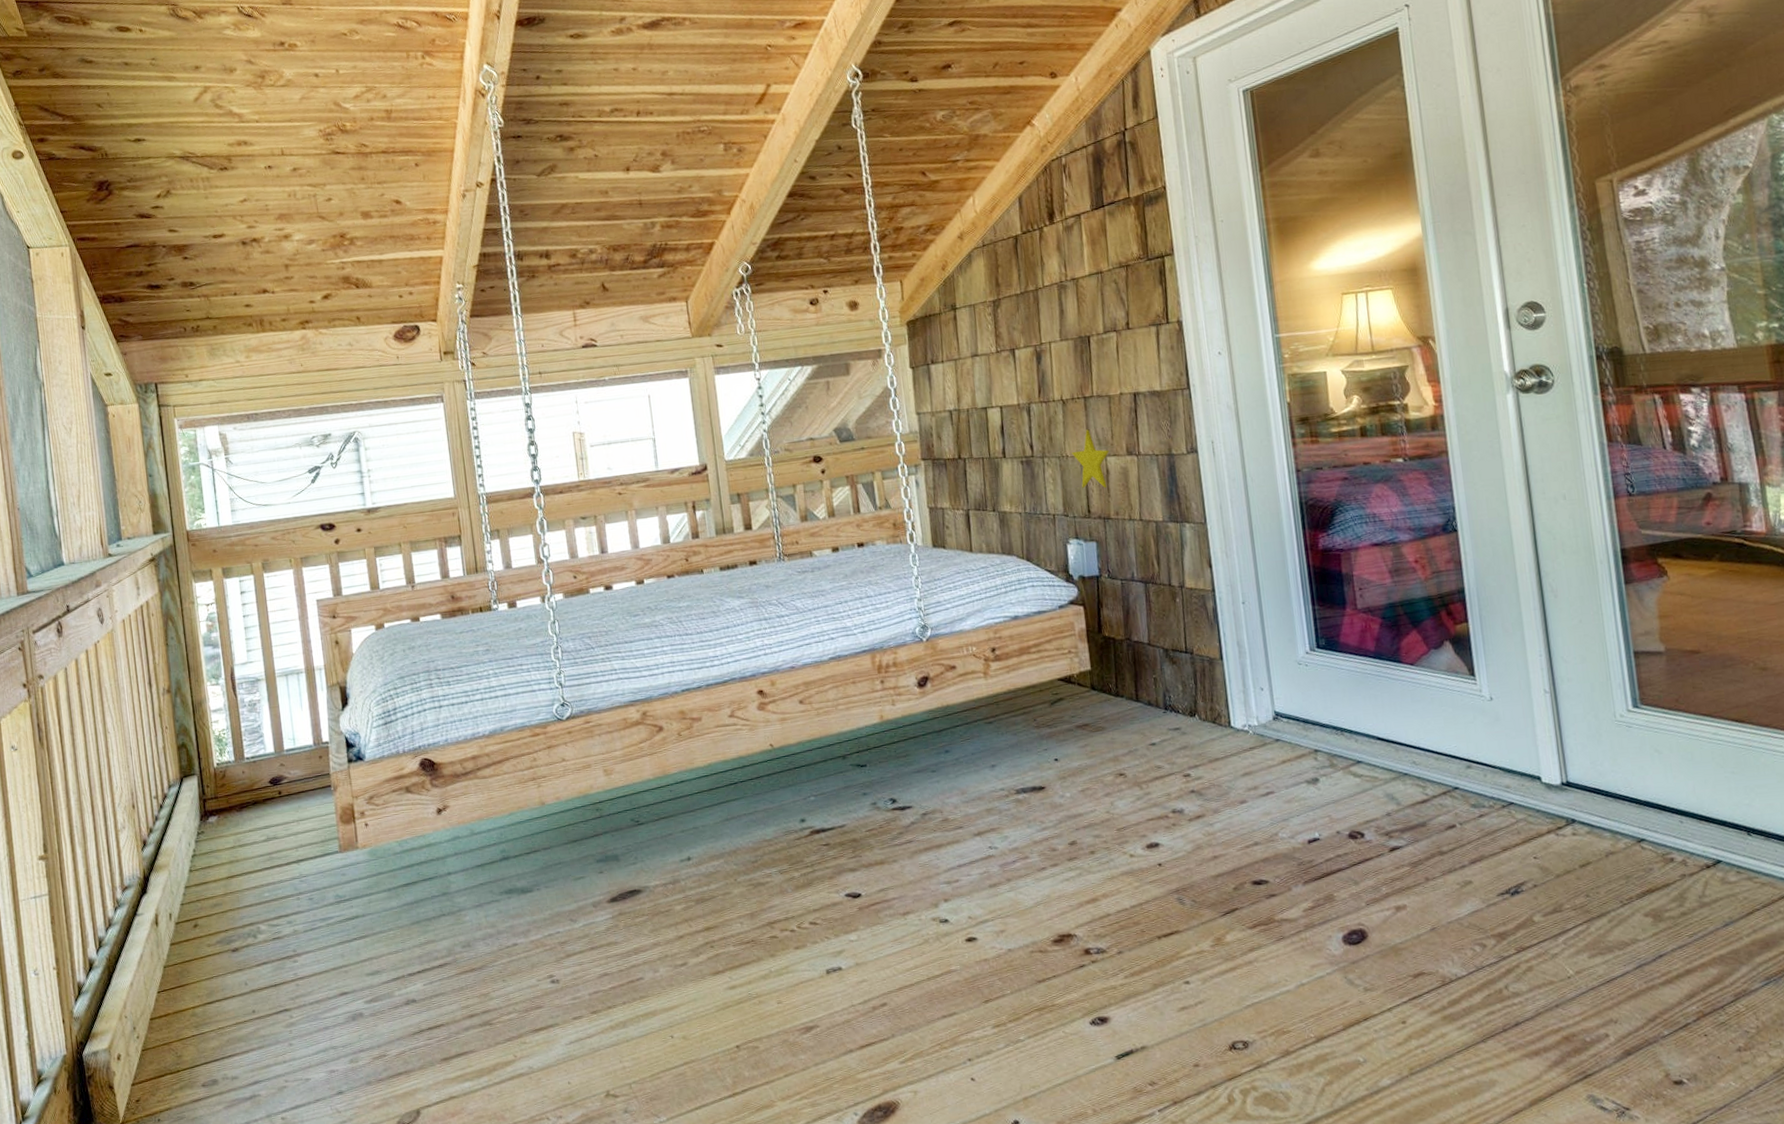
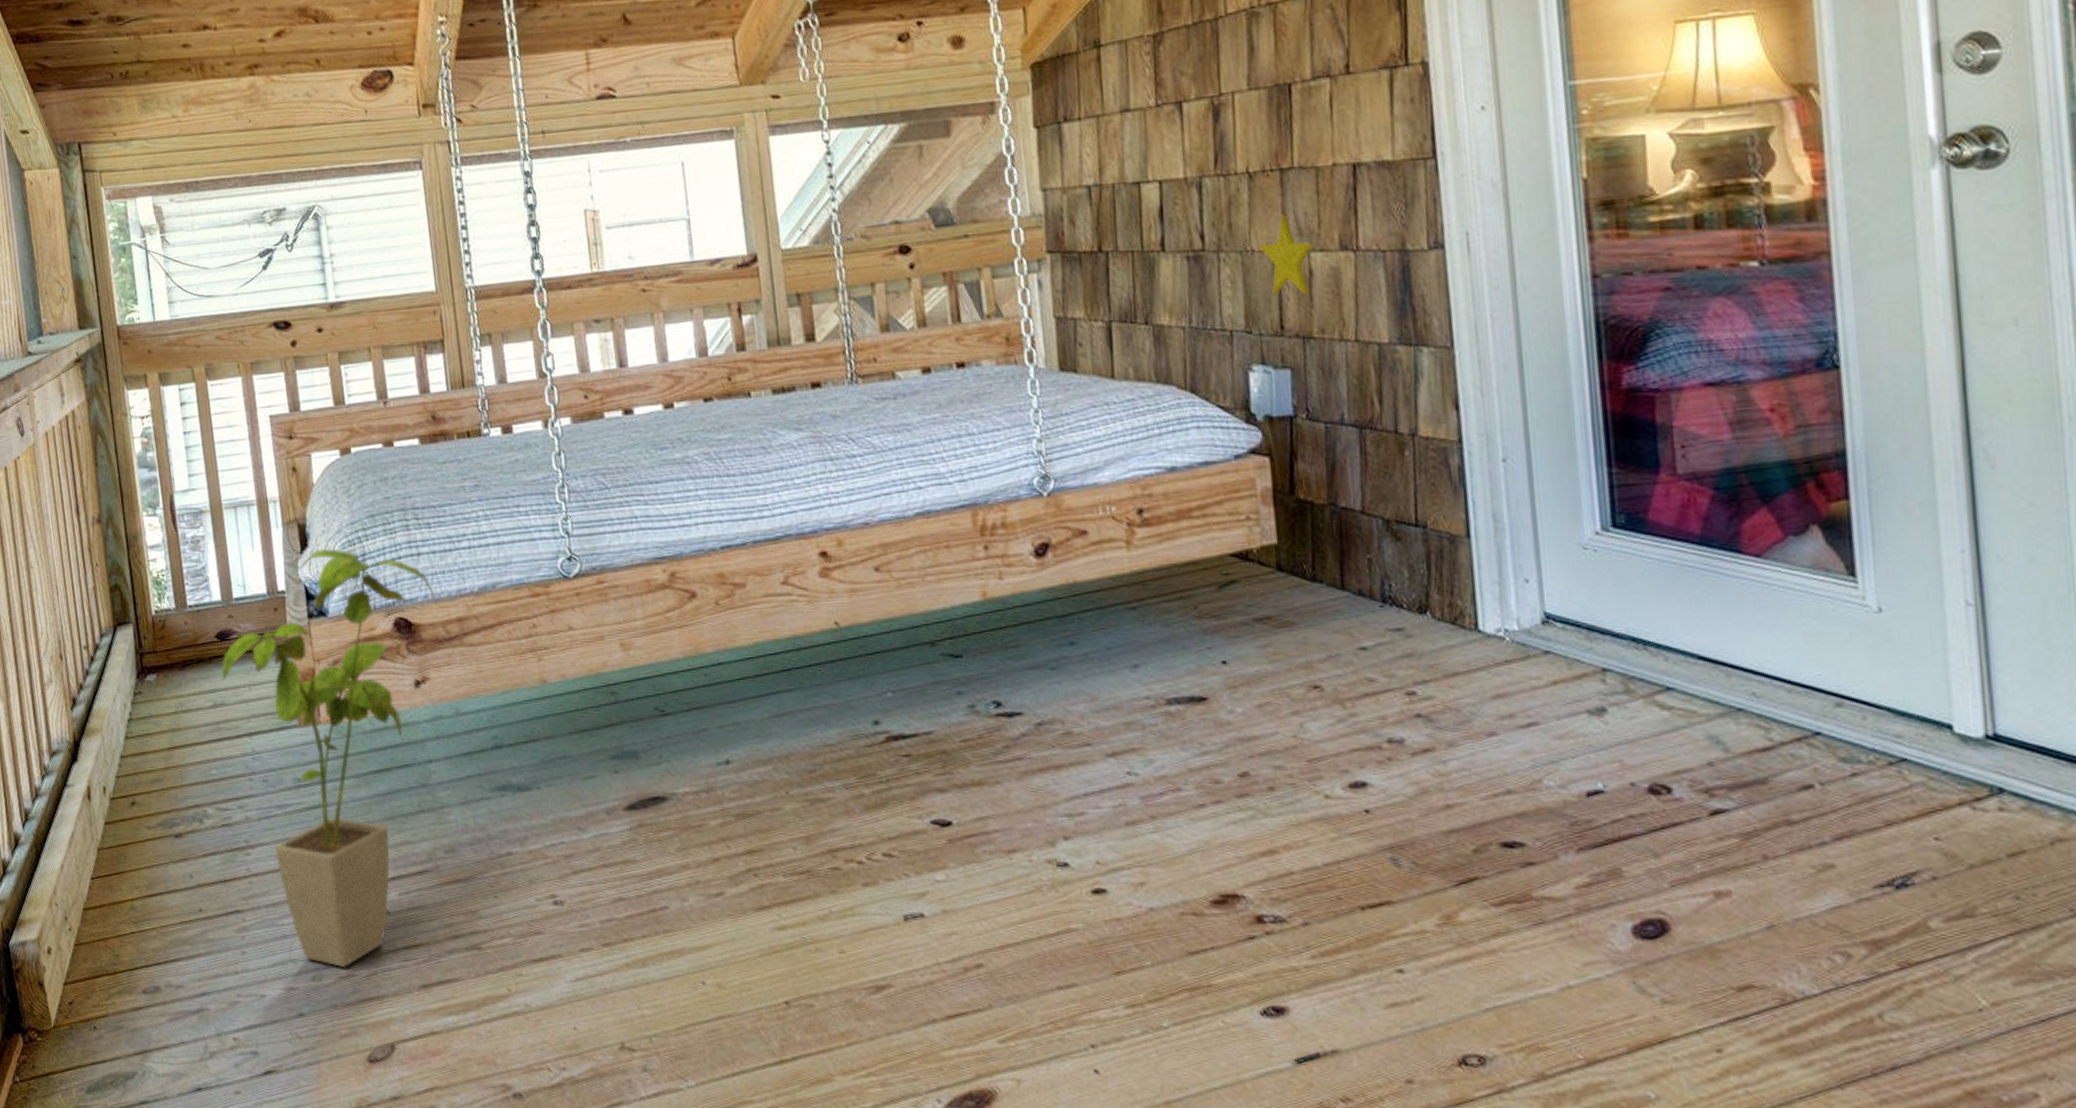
house plant: none [274,705,456,1050] -> present [222,548,437,968]

